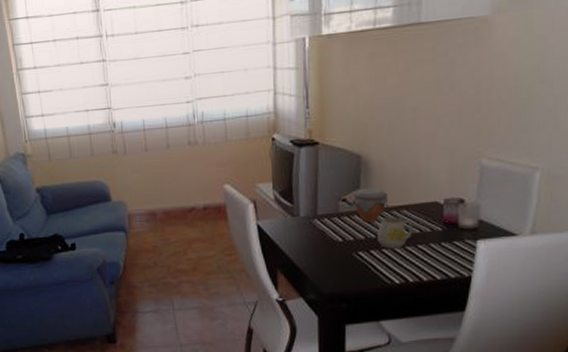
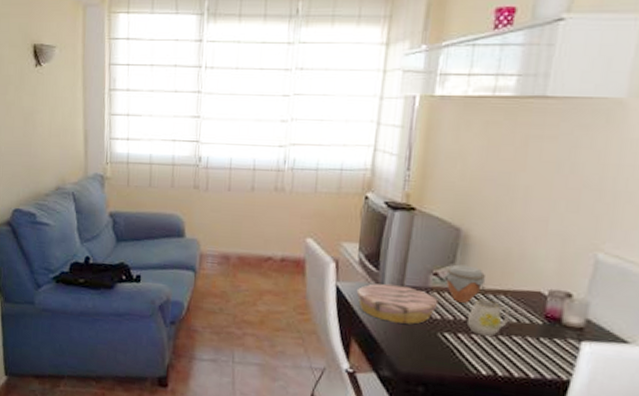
plate: none [276,215,350,250] -> present [356,283,439,324]

